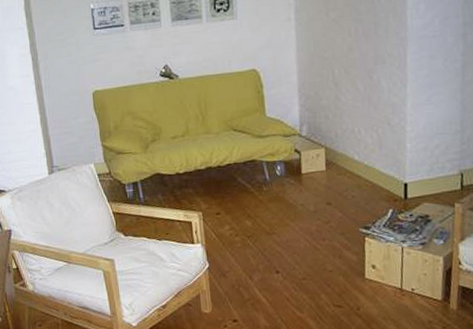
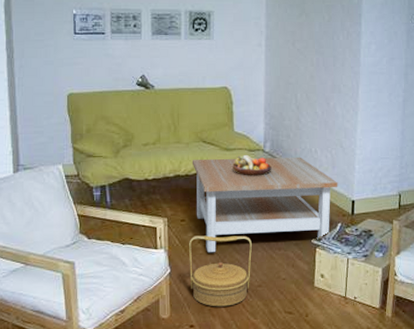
coffee table: none [223,139,387,246] -> present [191,157,338,253]
basket: none [226,226,294,301] -> present [189,235,252,307]
fruit bowl: none [267,140,311,164] -> present [233,154,272,176]

